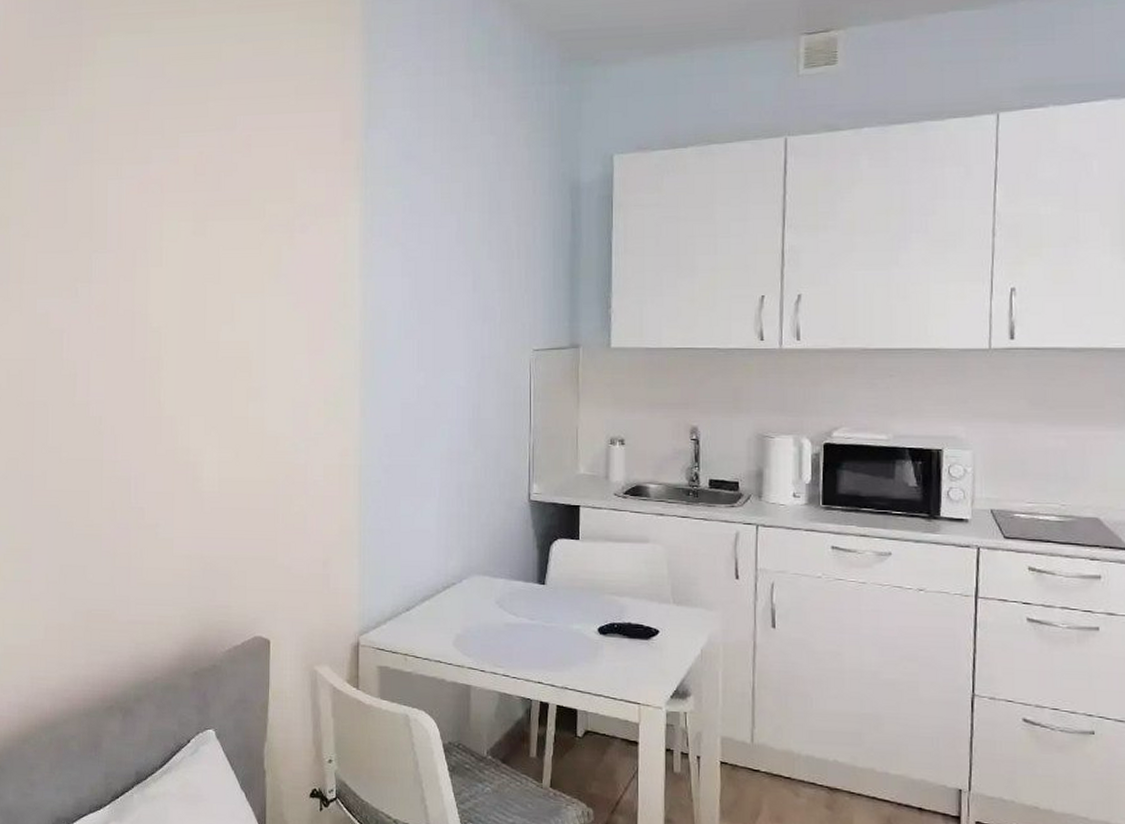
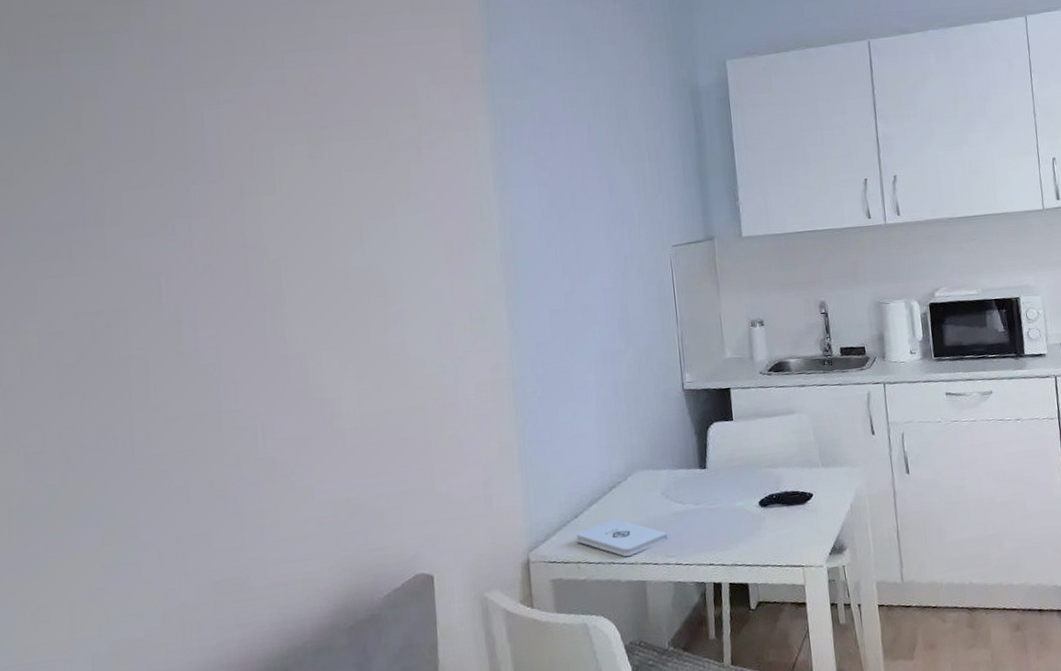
notepad: none [406,619,498,659] -> present [576,519,669,557]

